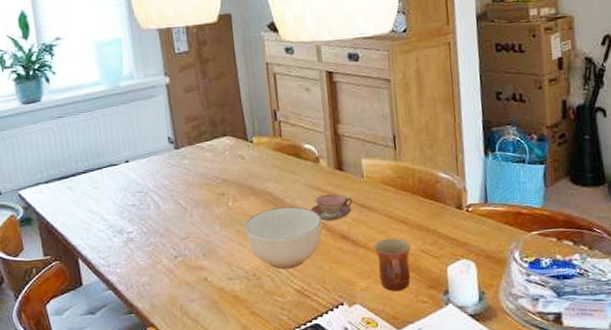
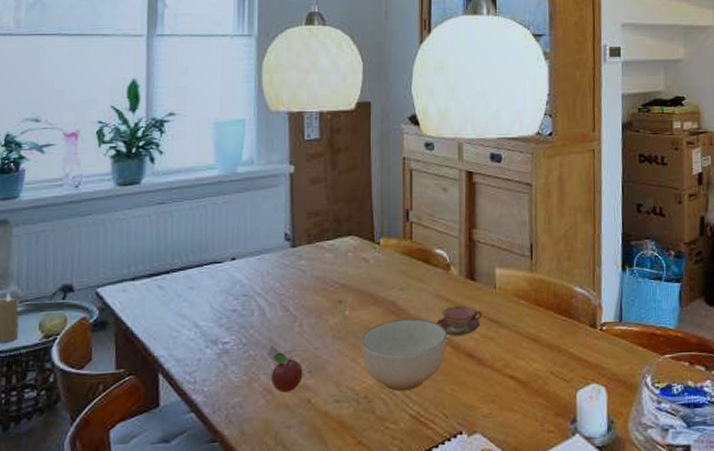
fruit: none [165,233,198,273] -> present [266,345,303,393]
mug: present [374,237,411,292] -> none [500,357,540,419]

